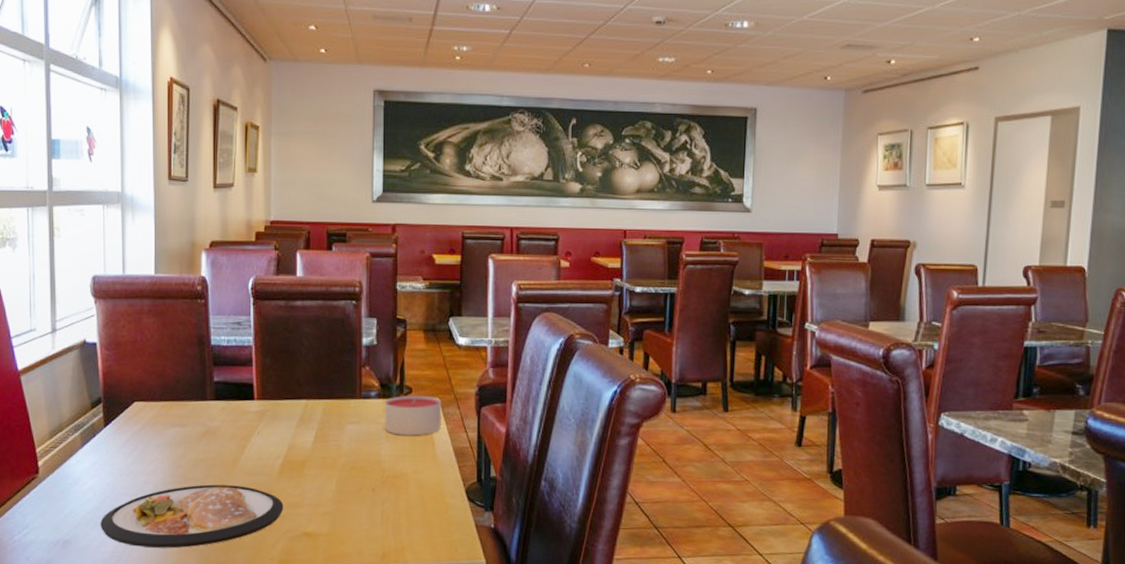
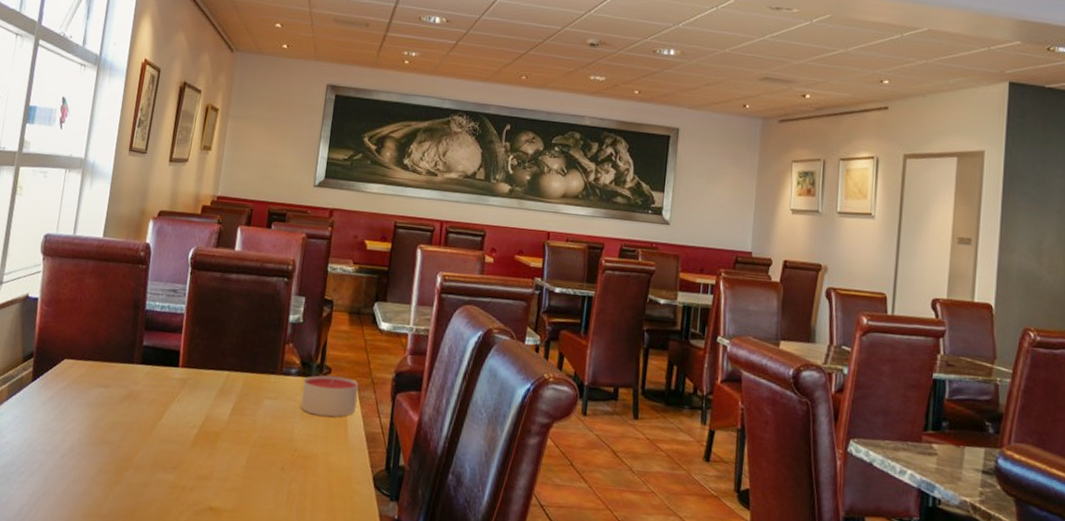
dish: present [100,484,284,548] -> none [11,448,193,512]

